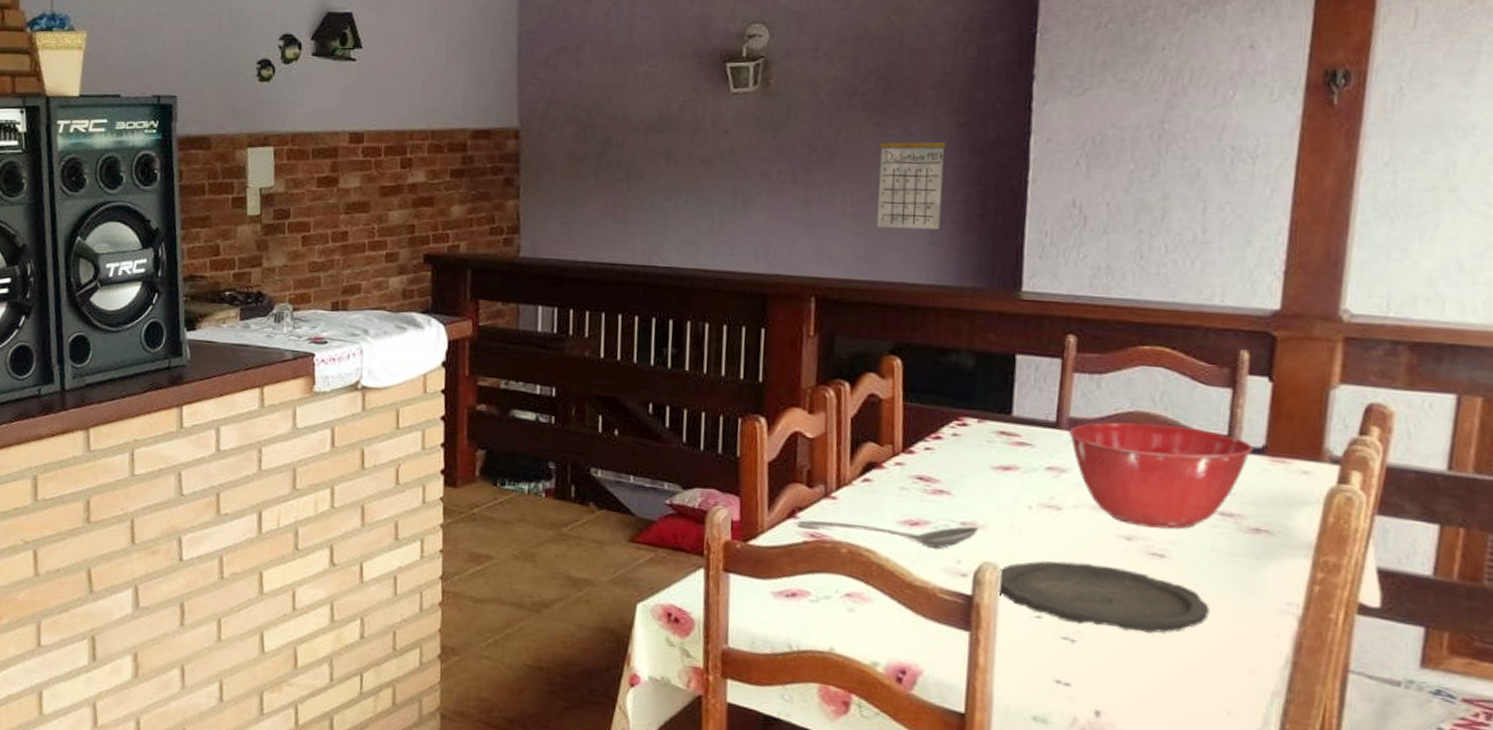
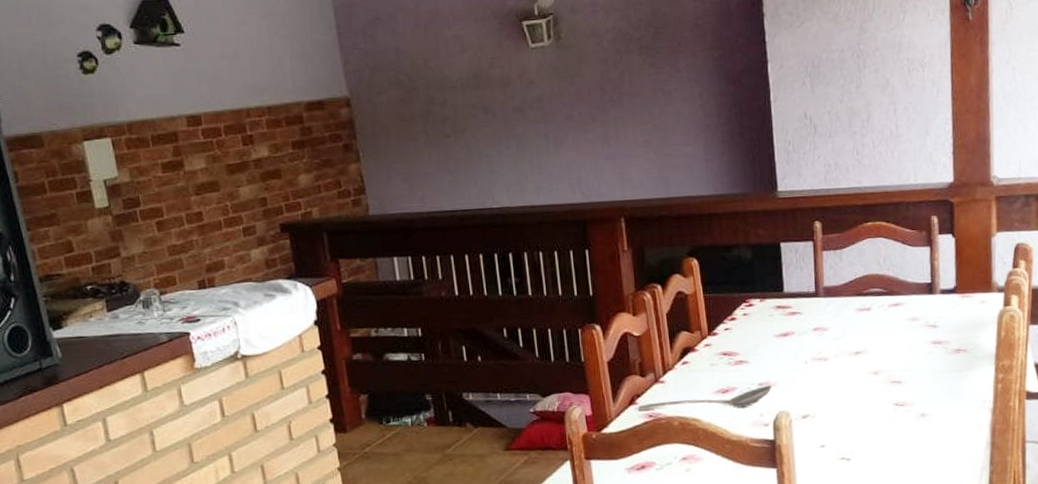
calendar: present [877,123,946,229] -> none [657,61,711,153]
plate: present [998,561,1210,633] -> none [790,397,935,446]
mixing bowl: present [1068,422,1254,529] -> none [825,281,949,363]

